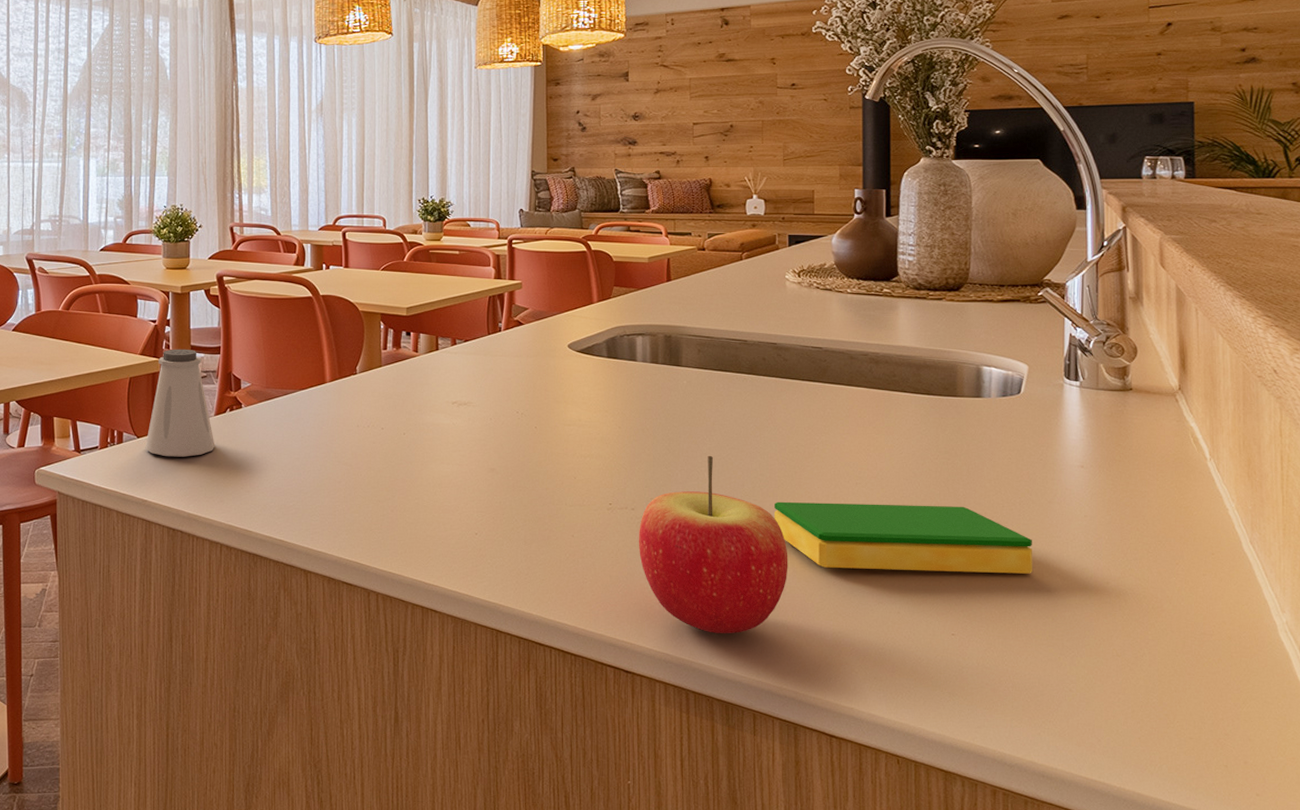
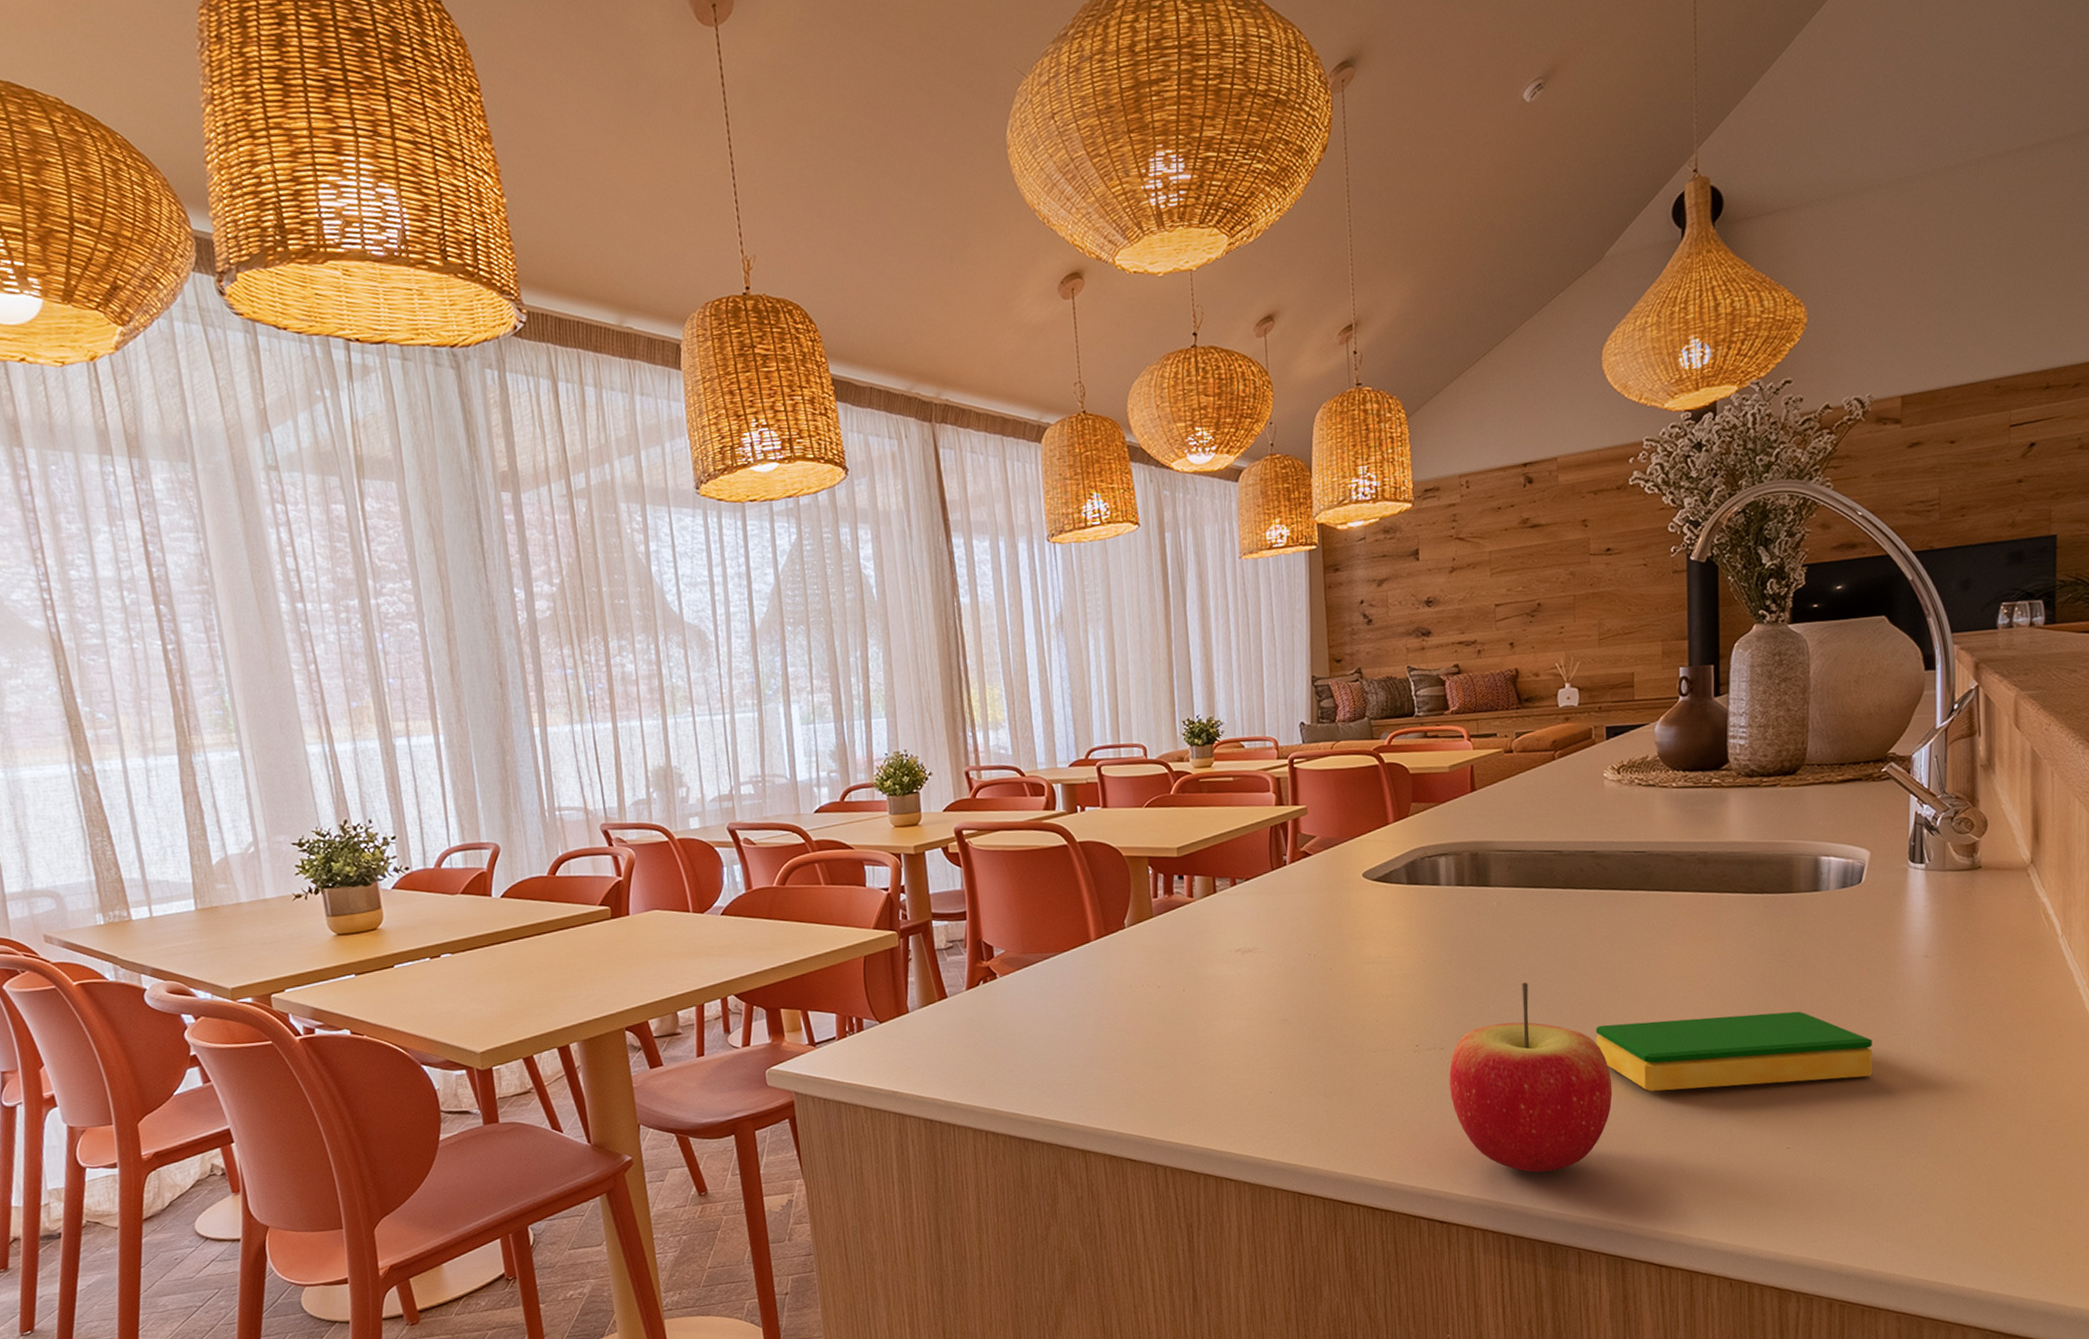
saltshaker: present [145,349,215,457] -> none [889,917,970,1041]

